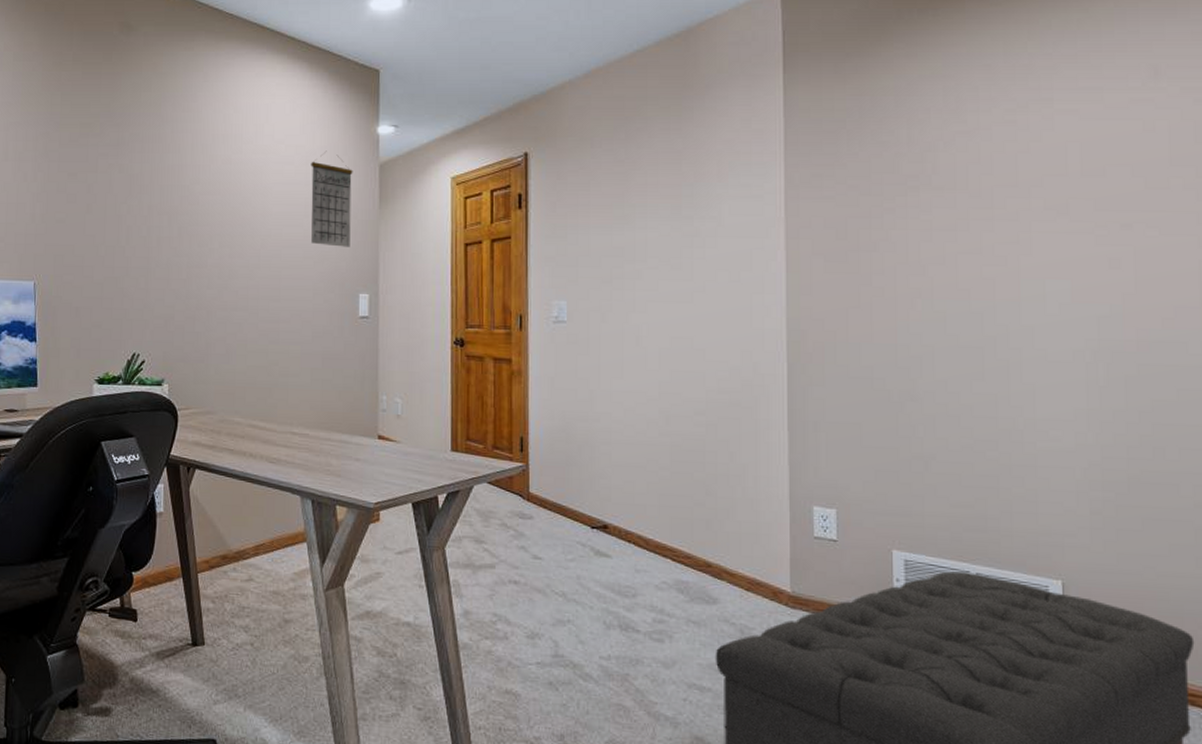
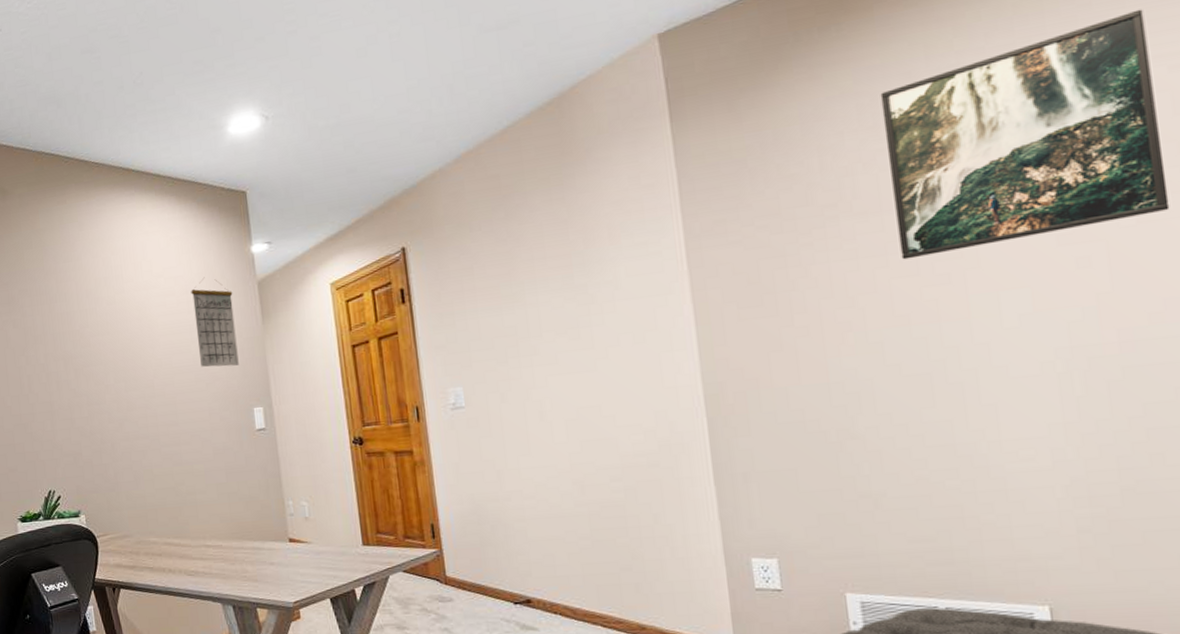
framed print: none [964,44,1186,238] -> present [880,9,1170,260]

